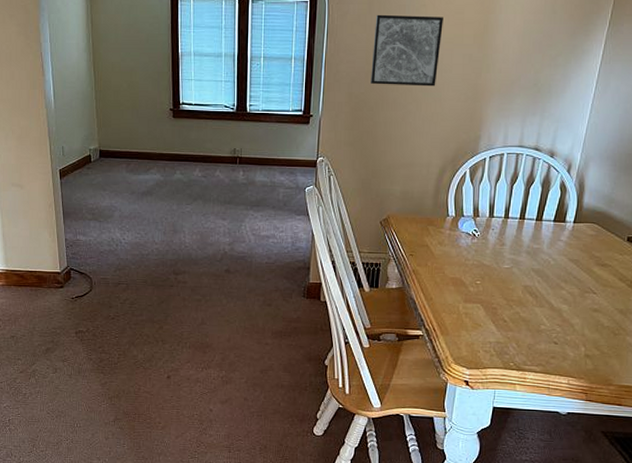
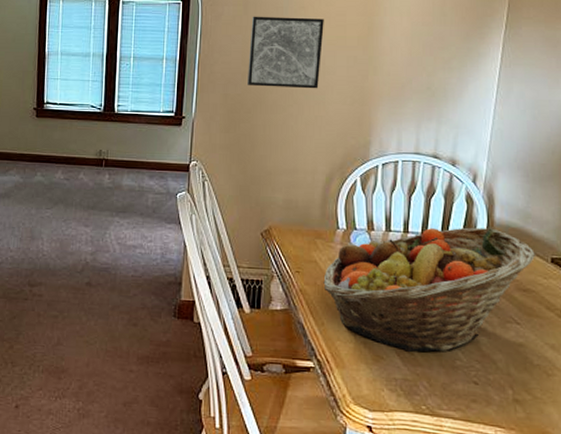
fruit basket: none [433,212,615,320] -> present [323,227,536,352]

